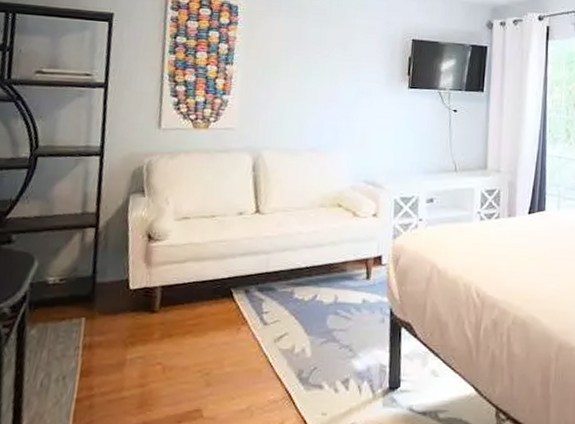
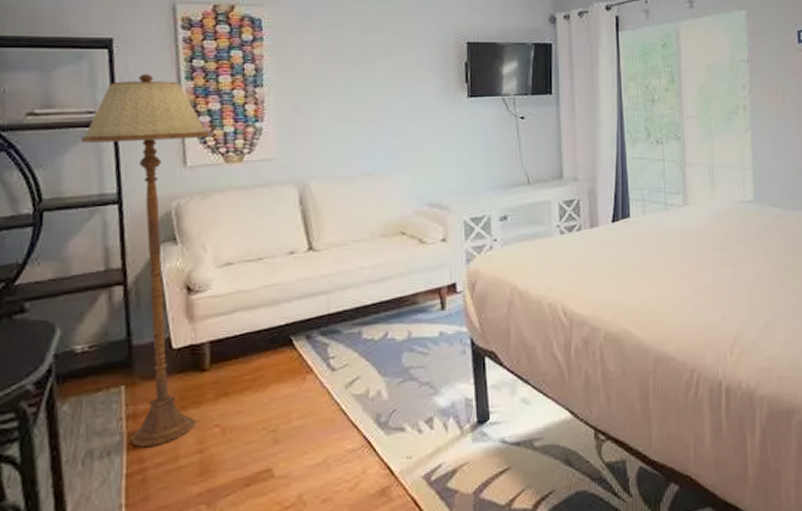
floor lamp: none [76,45,184,375] -> present [80,74,210,447]

